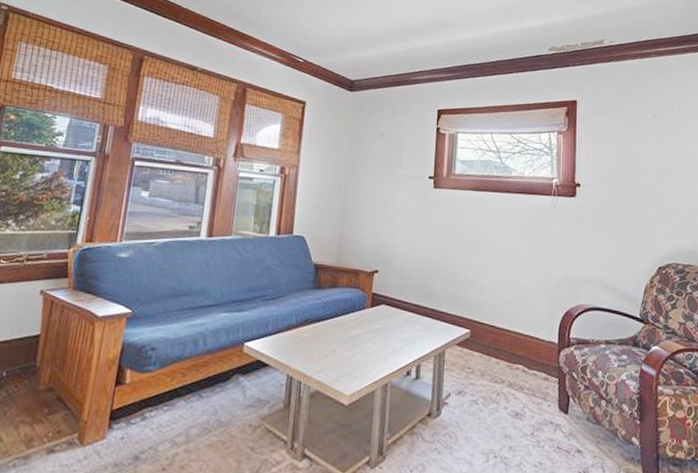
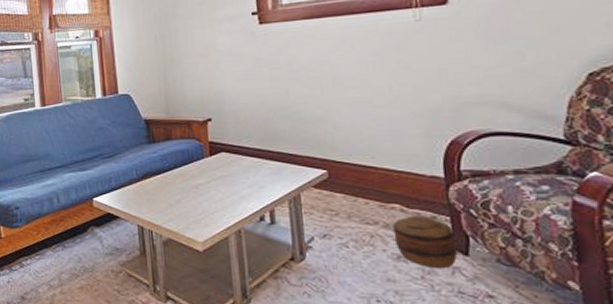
basket: none [515,376,561,426] -> present [392,215,458,269]

